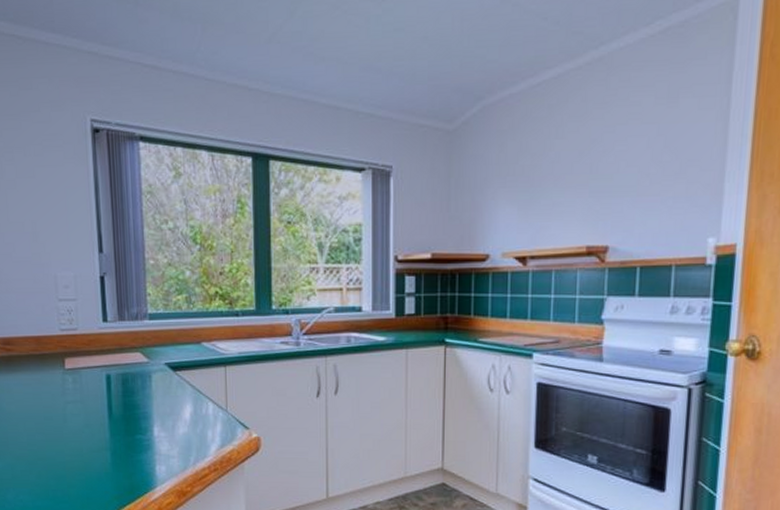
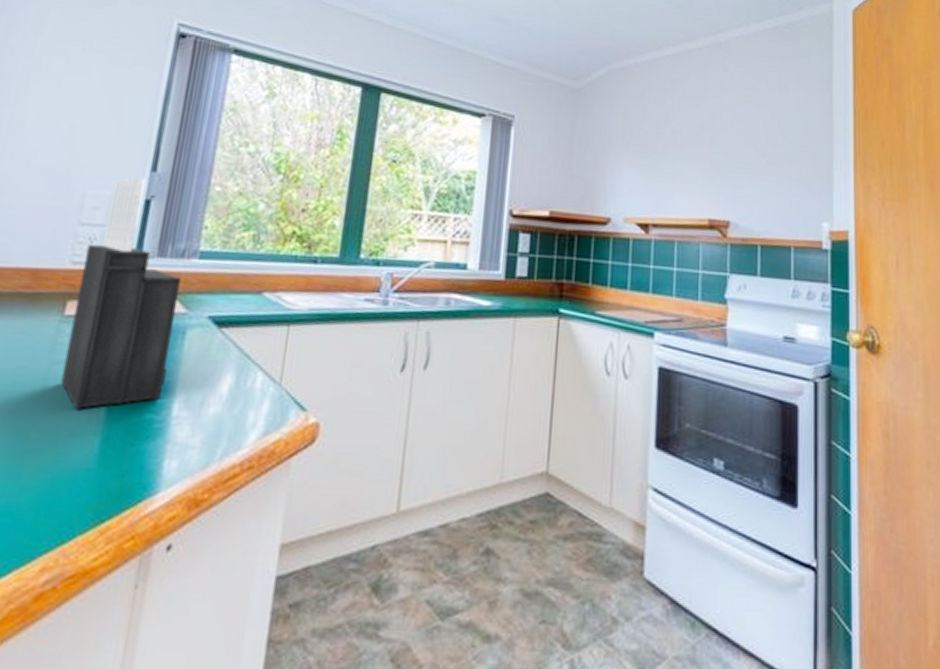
knife block: none [68,260,145,433] -> present [60,178,181,409]

